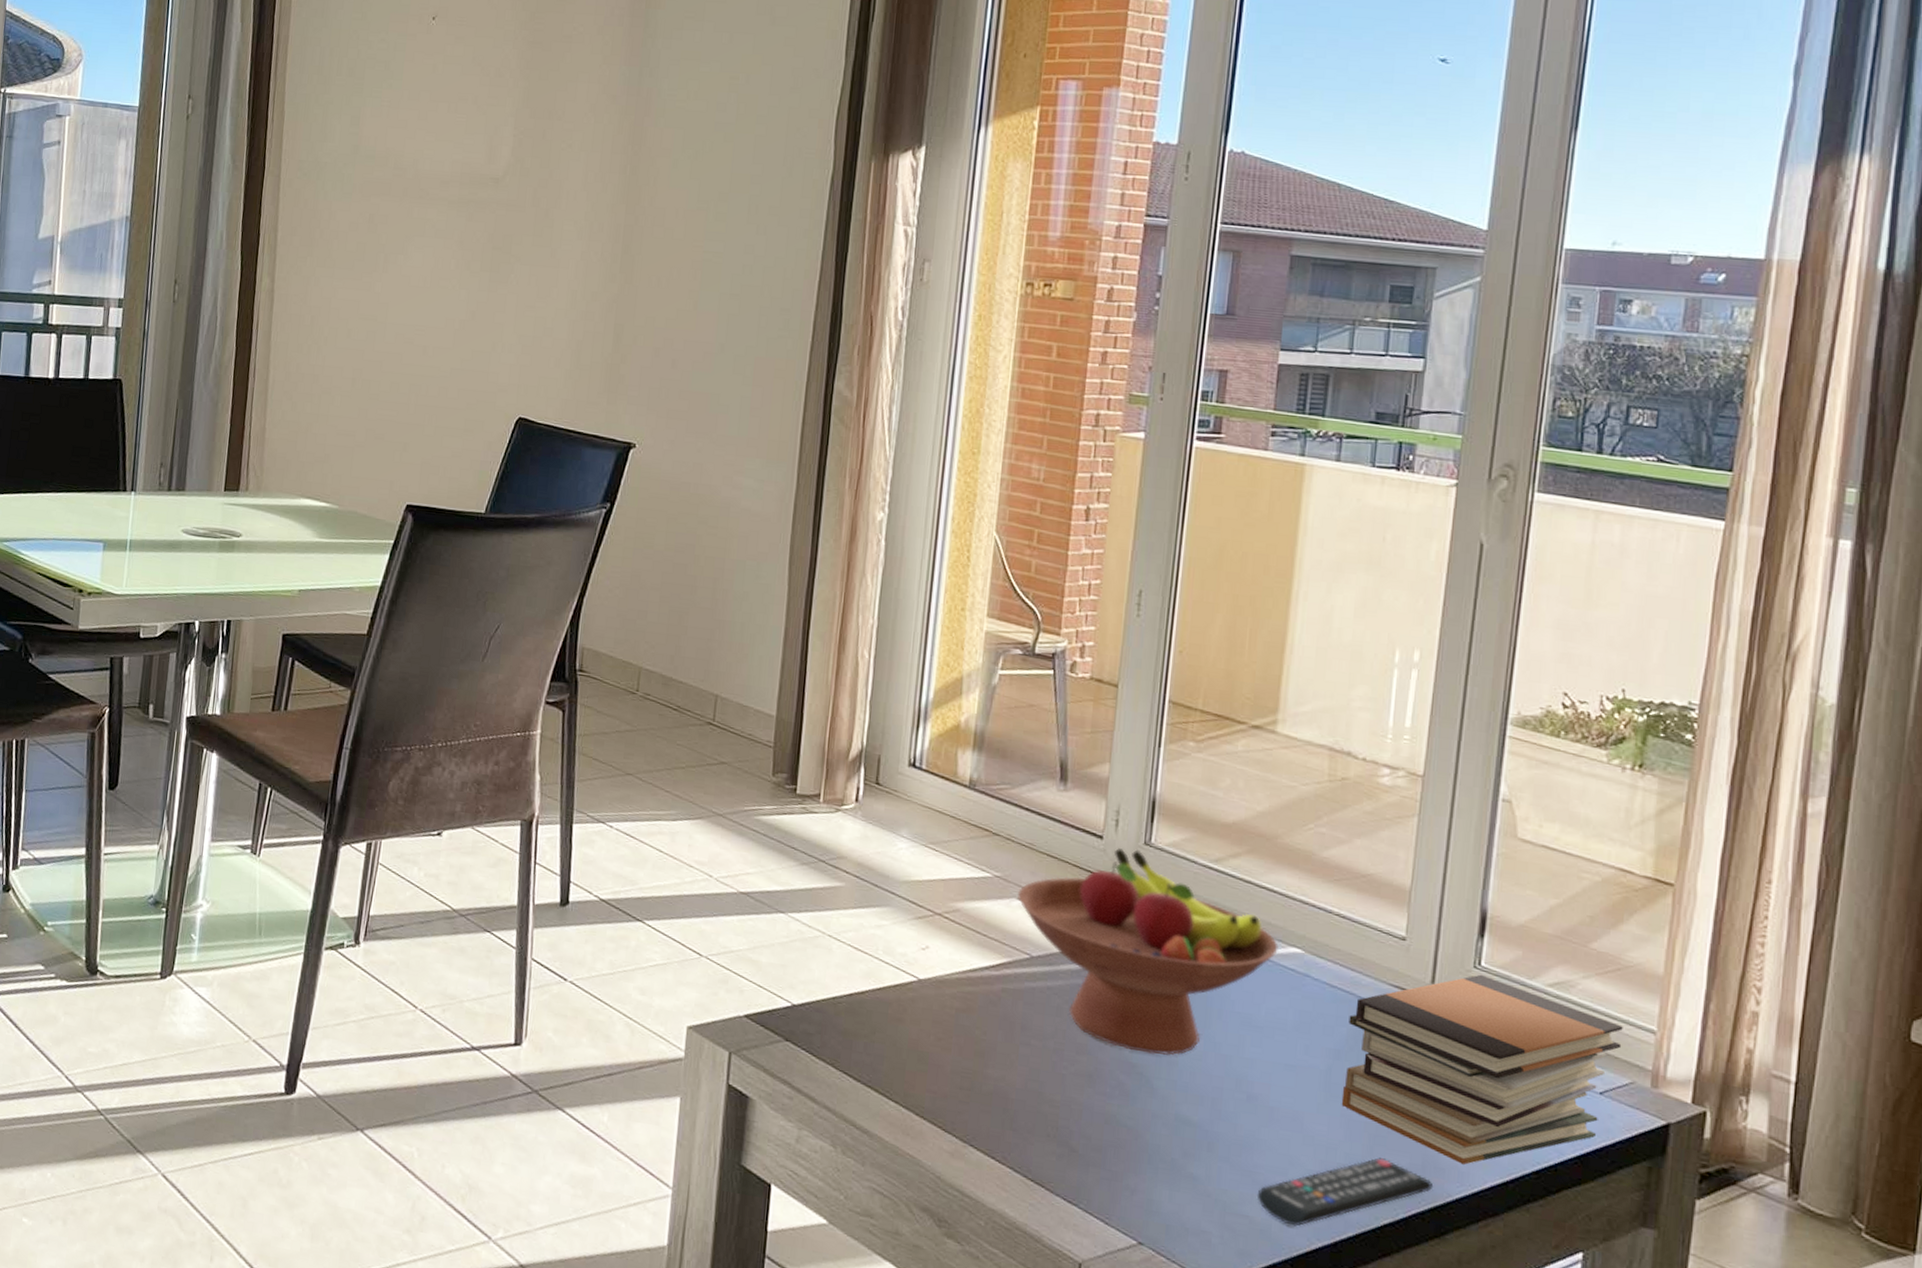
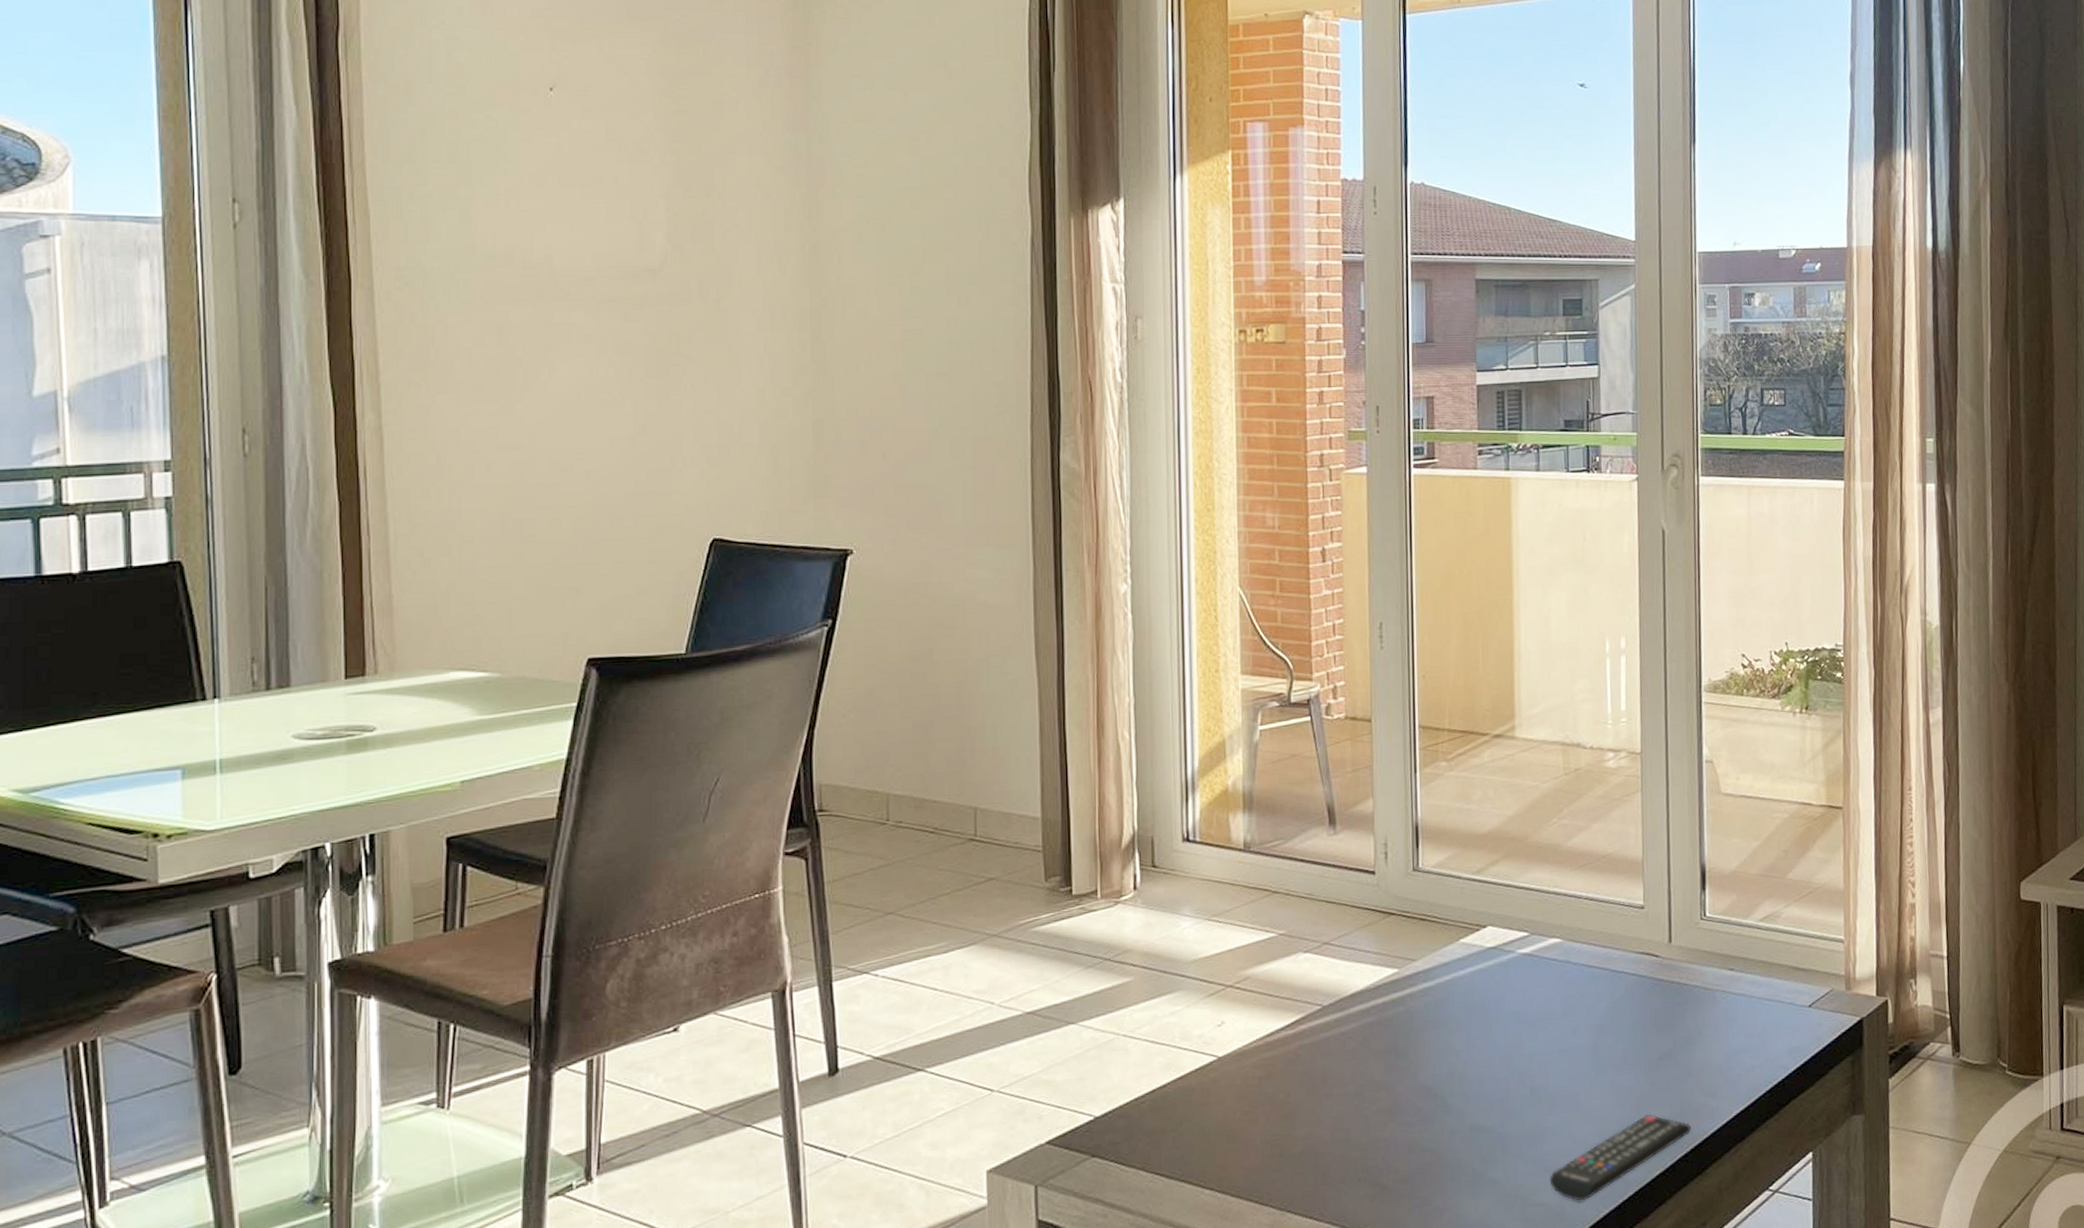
fruit bowl: present [1018,848,1279,1055] -> none [1303,877,1541,1075]
book stack: present [1341,974,1623,1165] -> none [1606,924,1820,1101]

